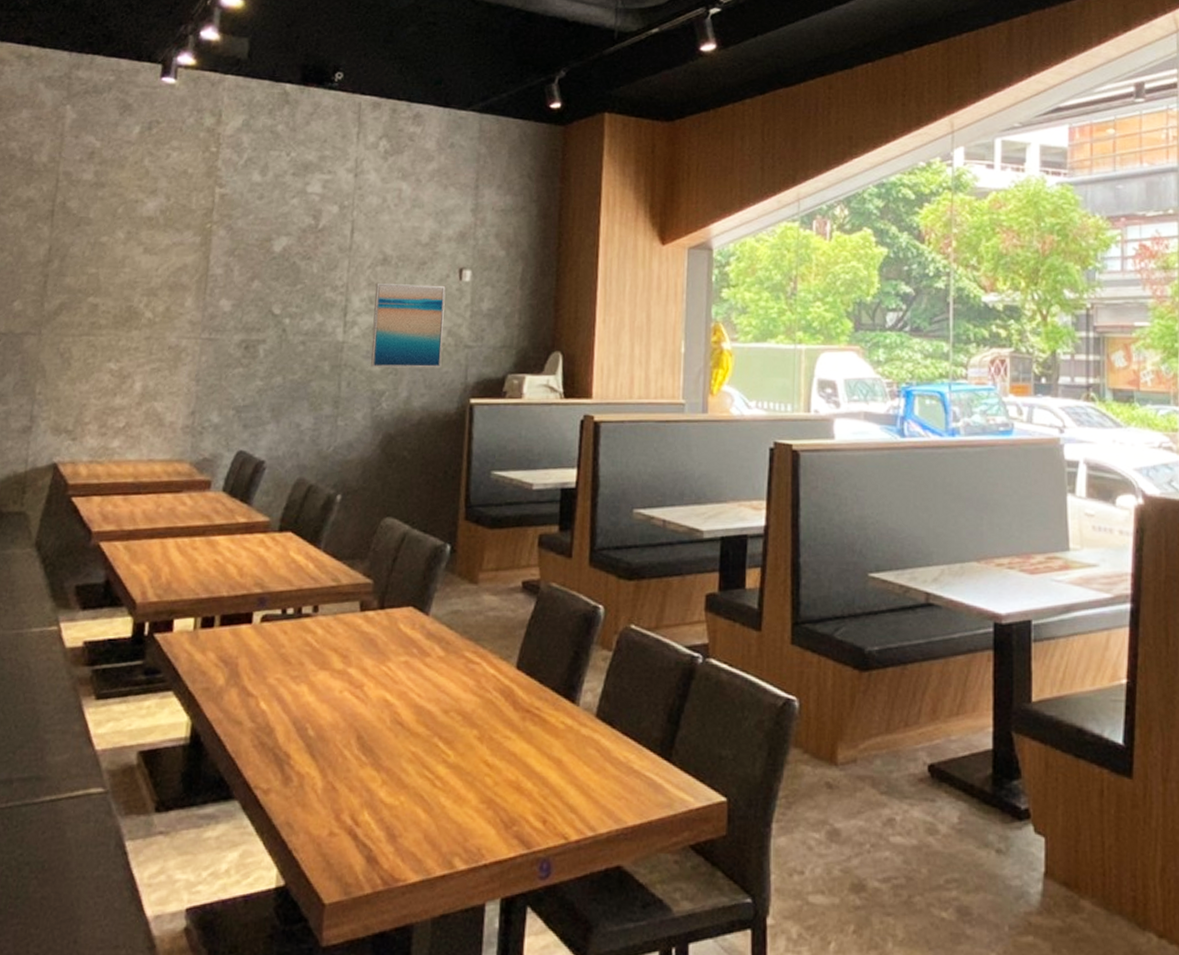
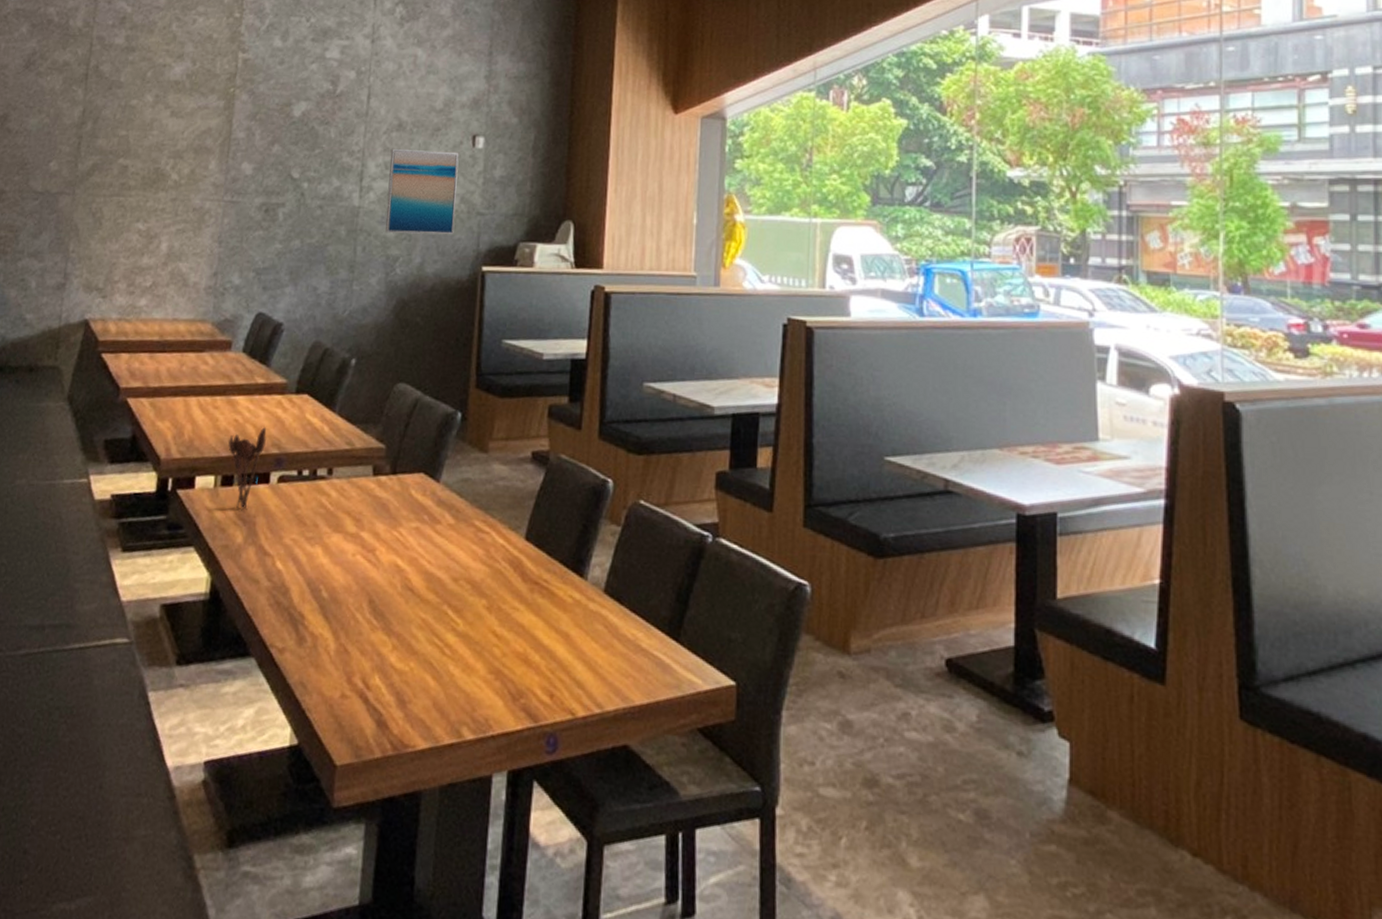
utensil holder: none [207,566,249,651] -> present [227,427,267,510]

